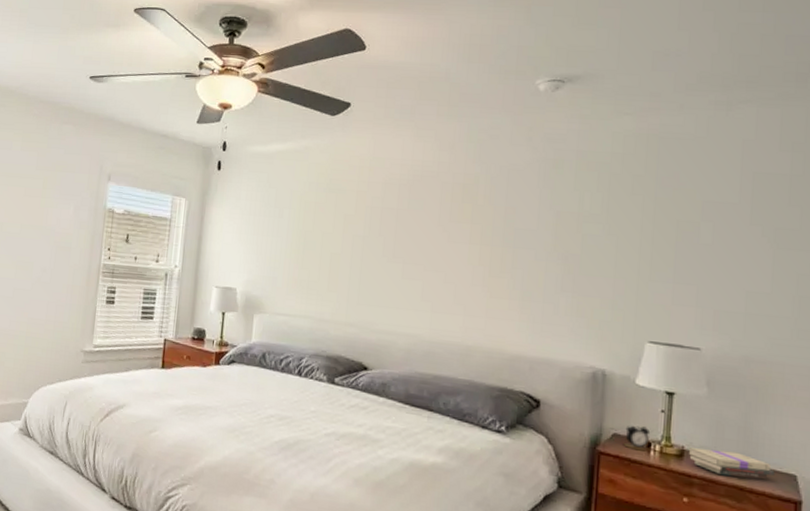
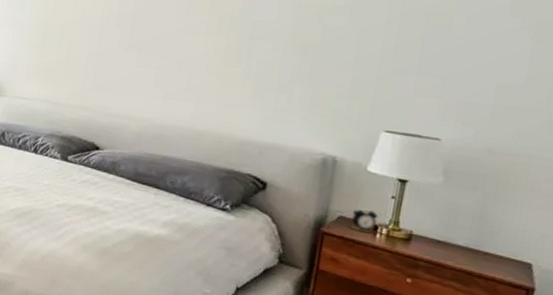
books: present [689,448,775,480] -> none [417,232,508,267]

